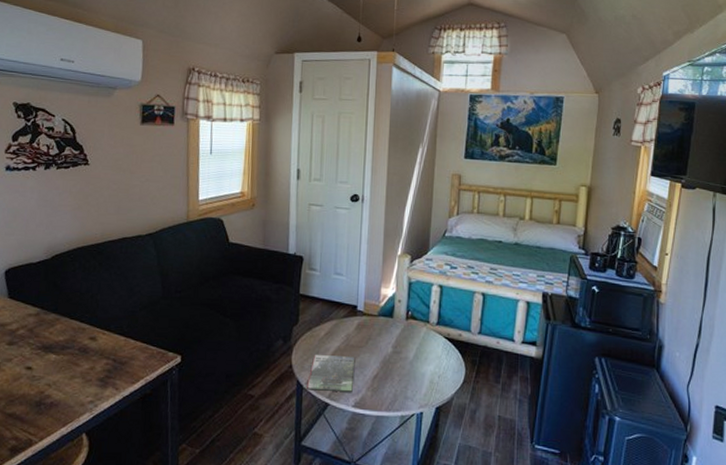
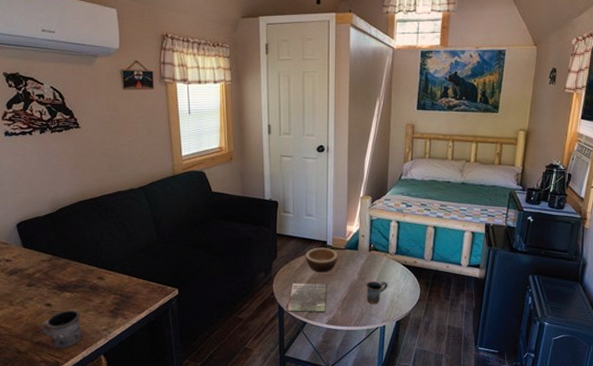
mug: none [17,375,64,424] -> present [41,309,82,349]
bowl: none [332,312,370,344] -> present [306,247,338,273]
mug: none [401,356,428,385] -> present [366,281,388,305]

